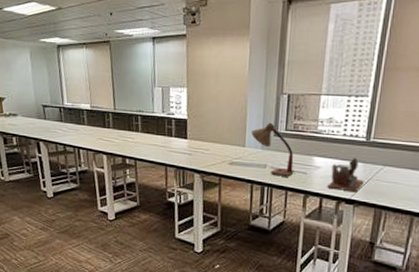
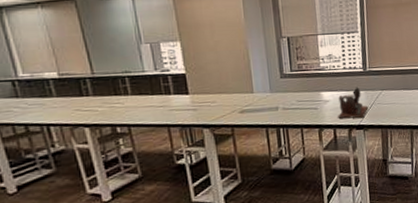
desk lamp: present [251,122,294,177] -> none [257,66,306,117]

